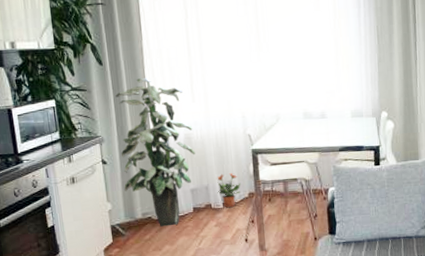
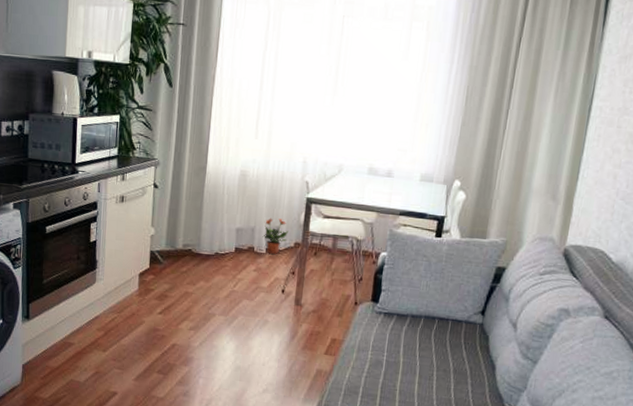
indoor plant: present [115,77,195,227] -> none [170,105,250,263]

